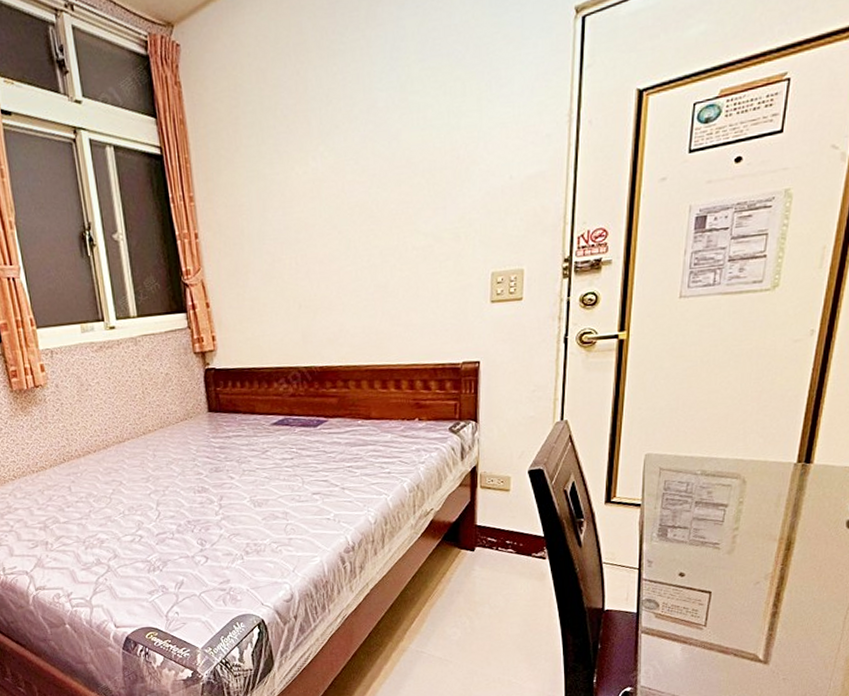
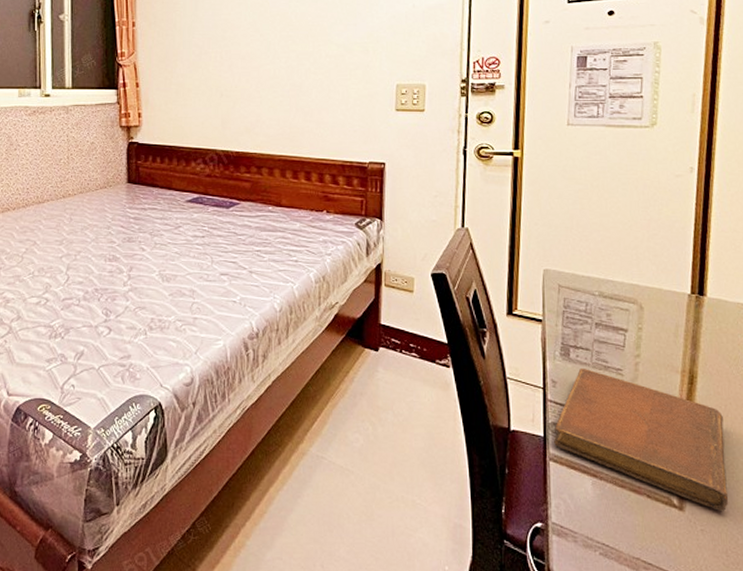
notebook: none [647,546,816,661] -> present [554,369,729,511]

